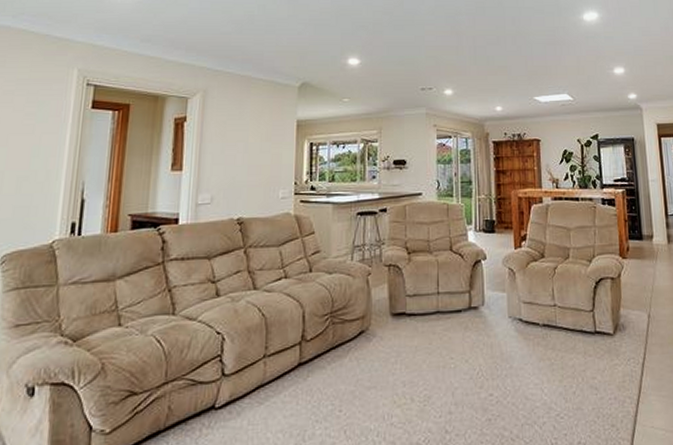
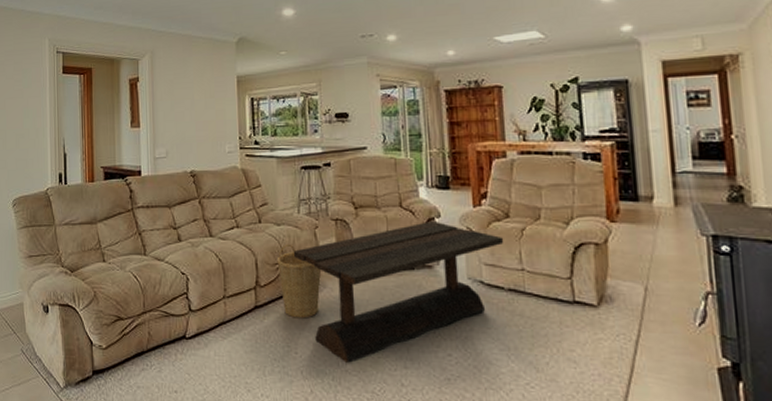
basket: none [326,292,371,373] -> present [276,244,321,319]
coffee table: none [343,262,540,417] -> present [293,220,504,364]

